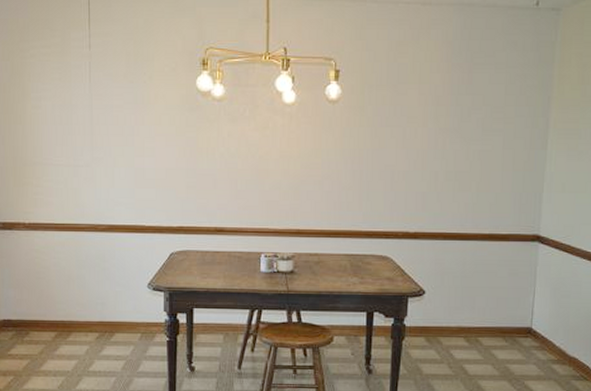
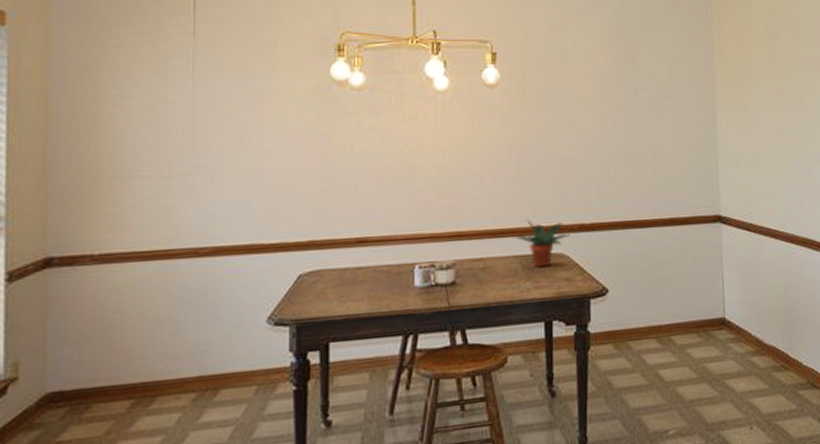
potted plant: none [344,224,395,267] -> present [512,219,570,268]

